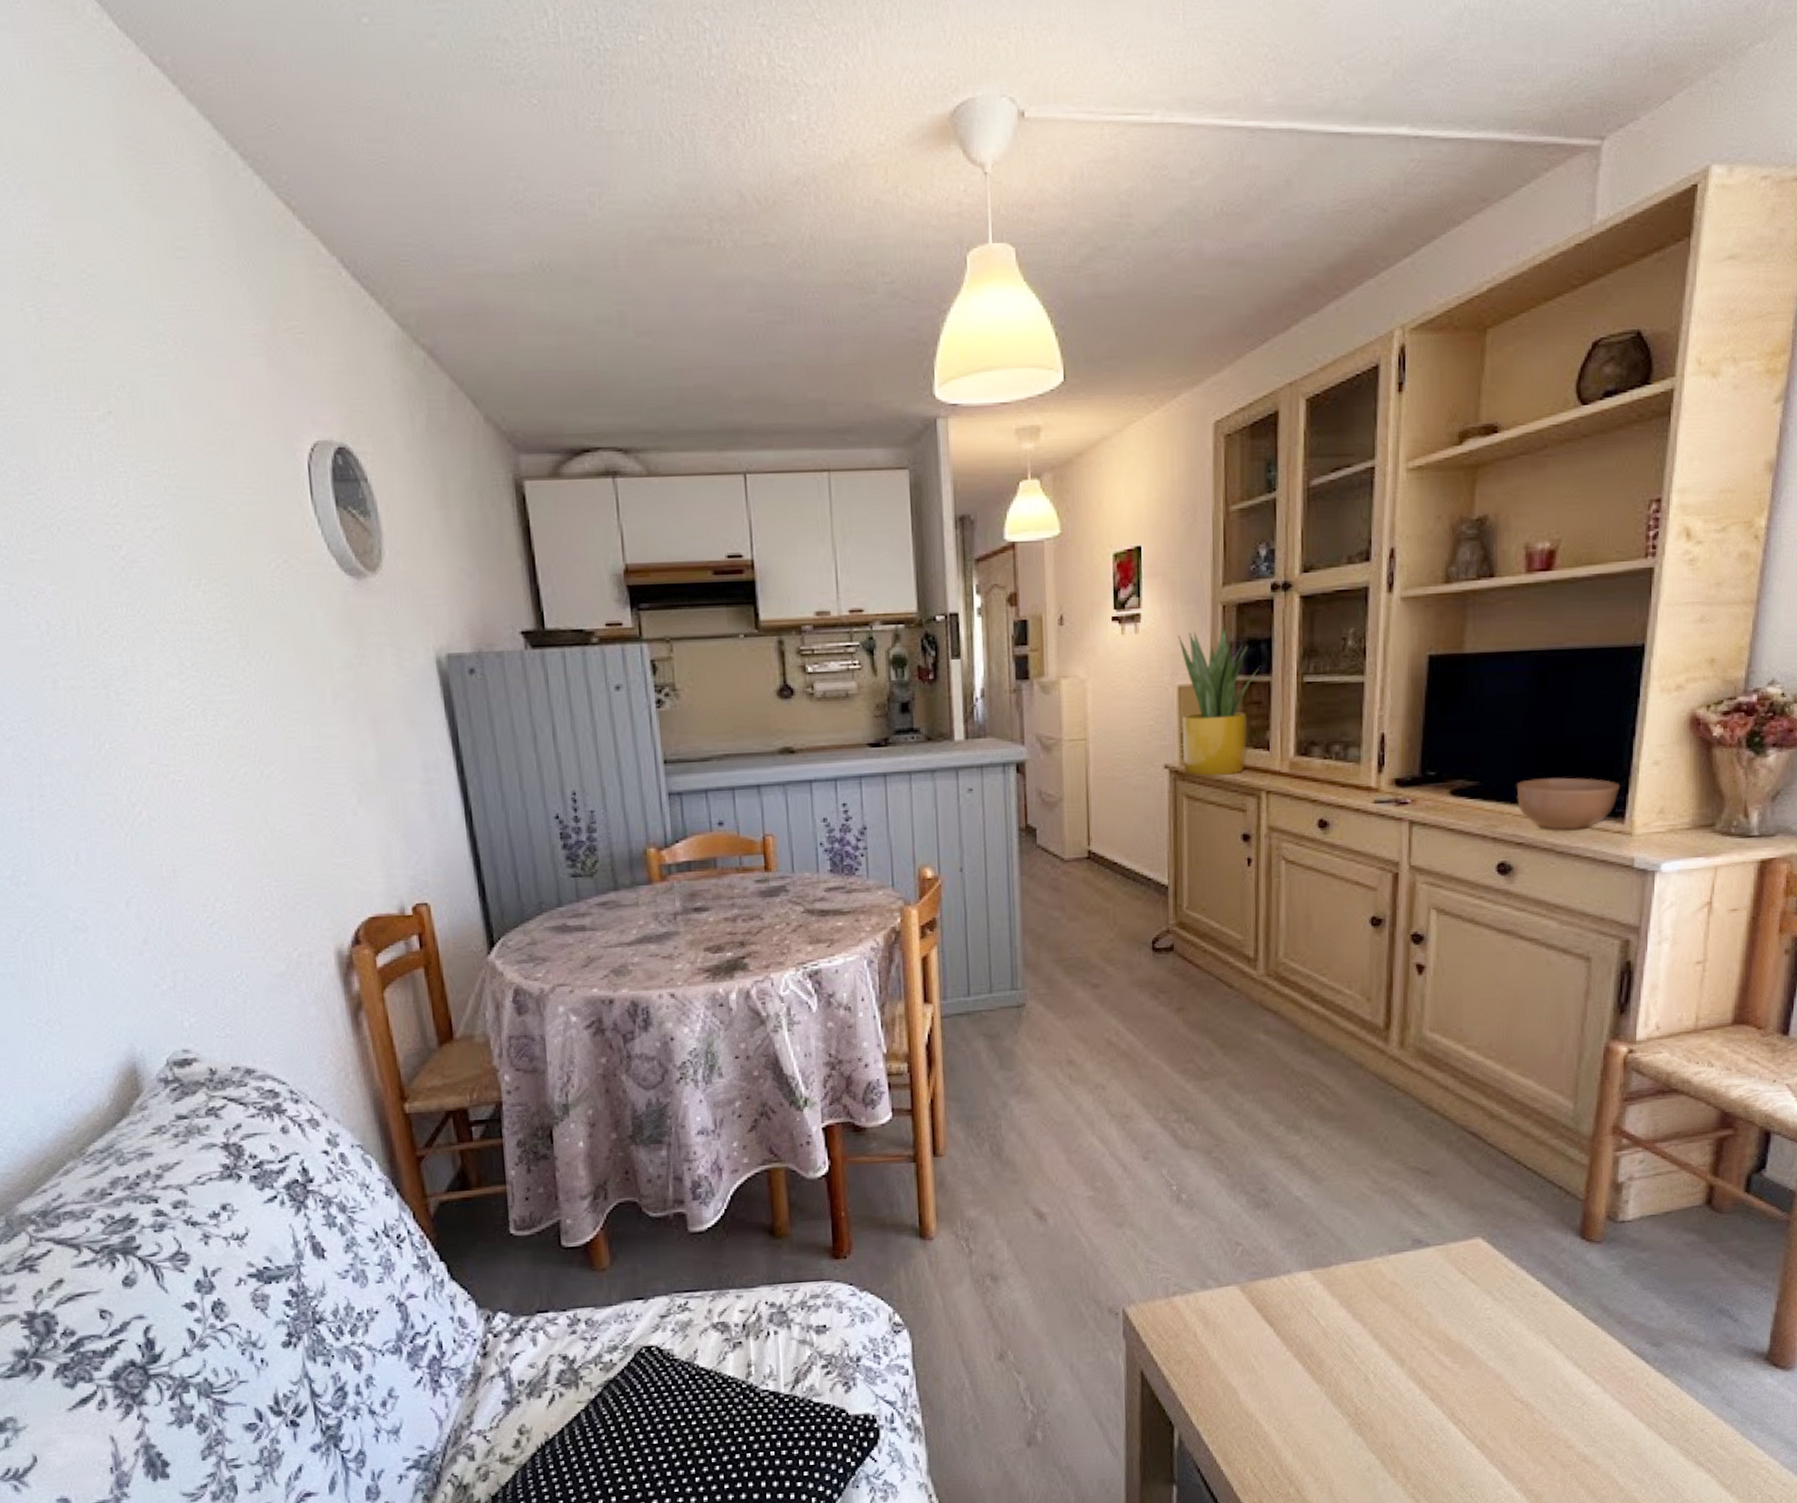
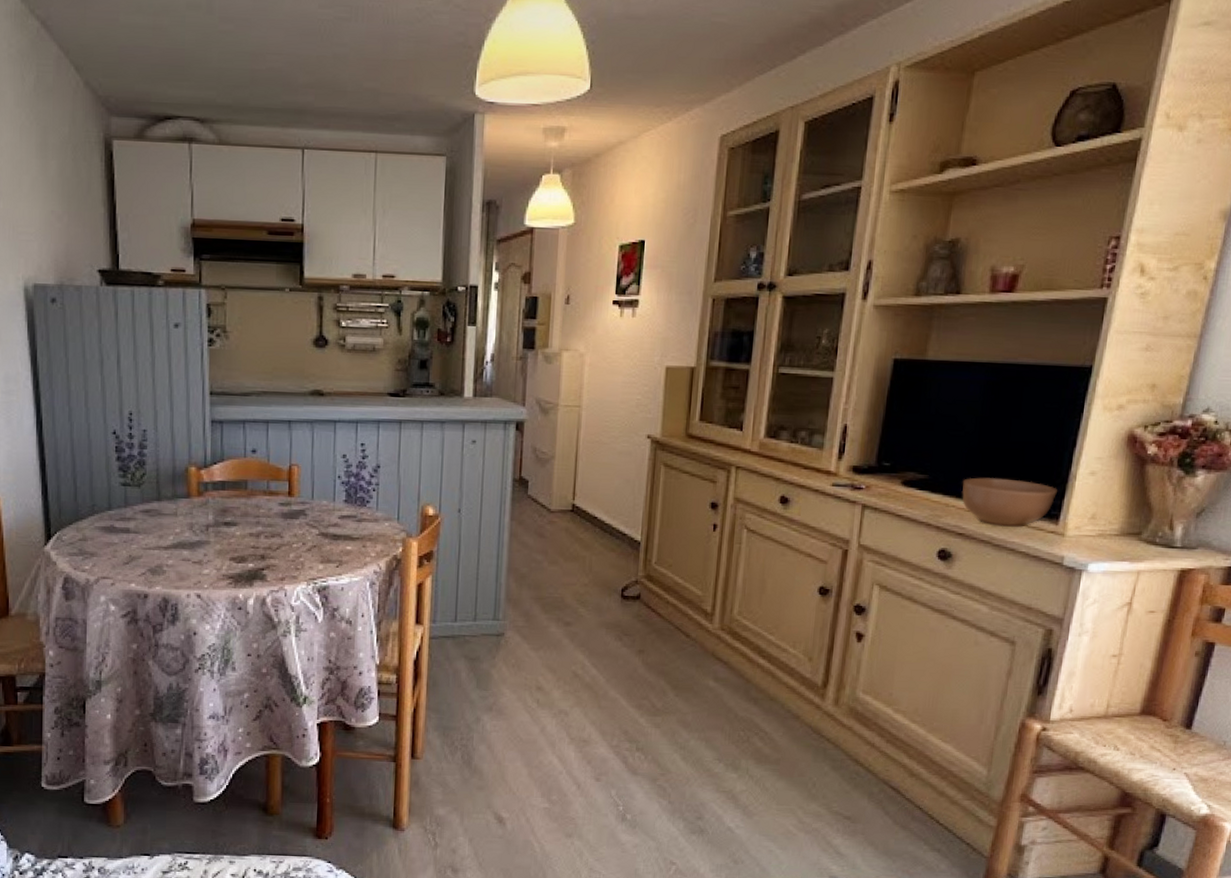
planter: present [1178,622,1261,776] -> none [664,314,742,449]

